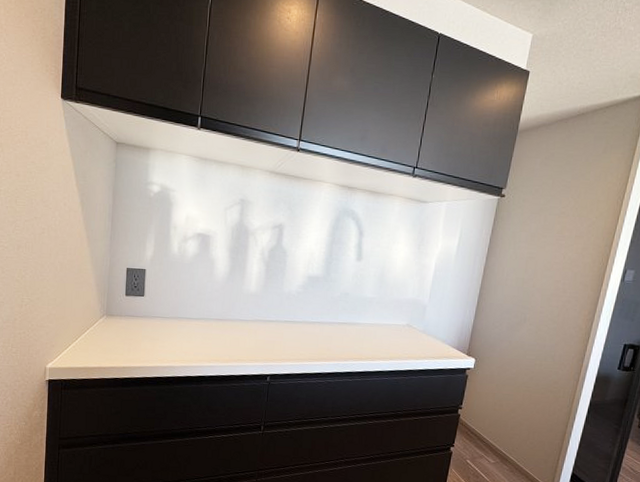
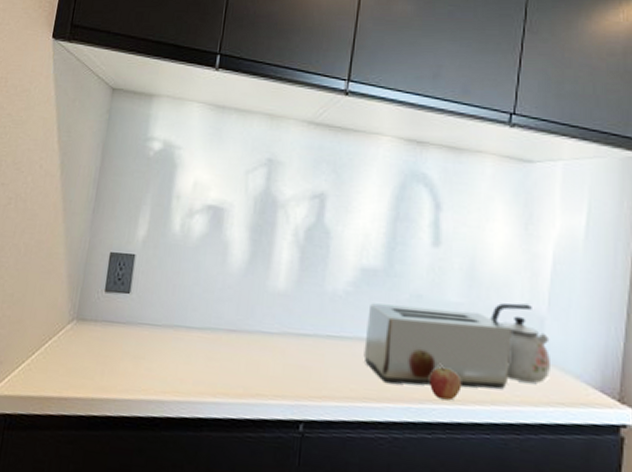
toaster: none [309,299,405,350] -> present [363,303,512,389]
fruit: none [352,337,372,358] -> present [430,365,462,401]
kettle: none [392,297,429,346] -> present [490,303,550,384]

